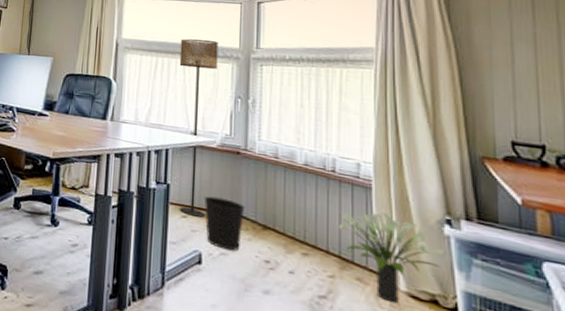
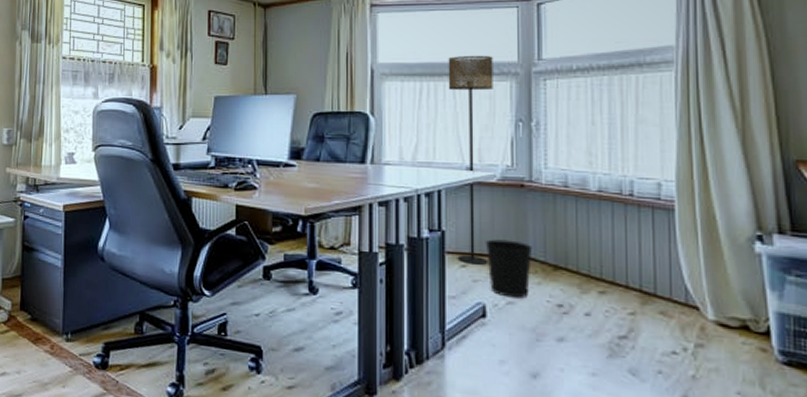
potted plant: present [338,212,445,304] -> none [638,235,757,335]

